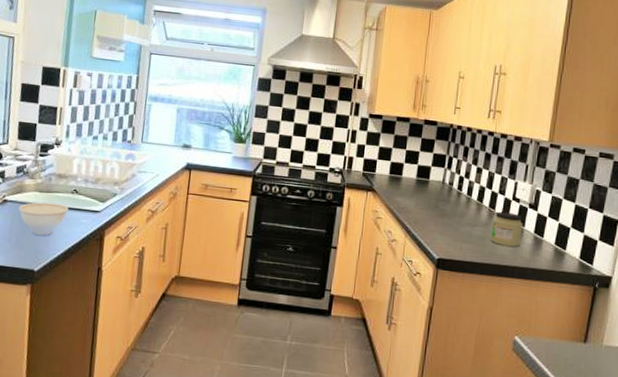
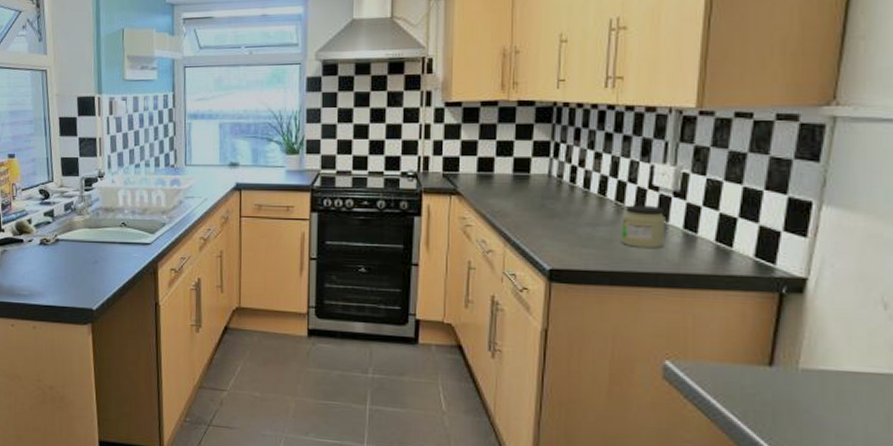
bowl: present [19,202,68,236] -> none [71,238,119,274]

